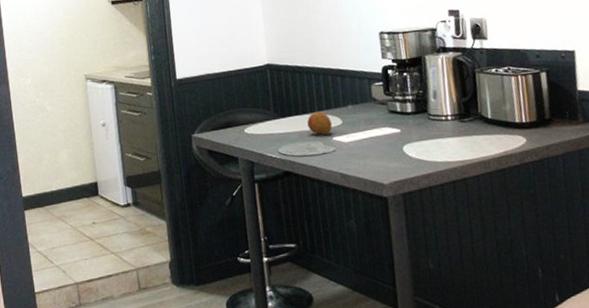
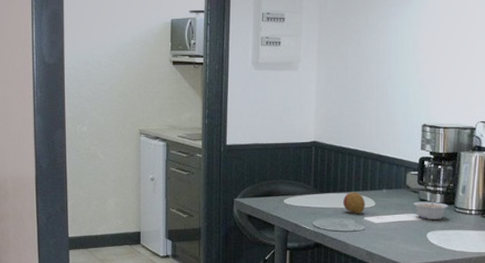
legume: none [383,107,422,132] -> present [414,198,449,220]

